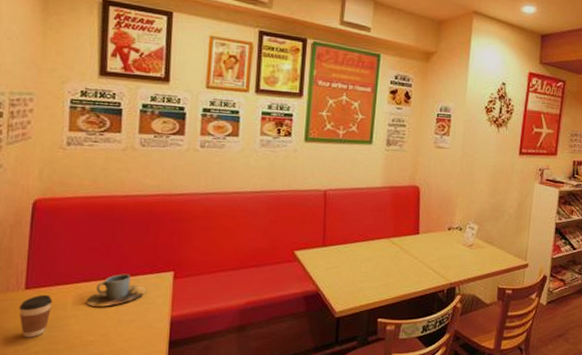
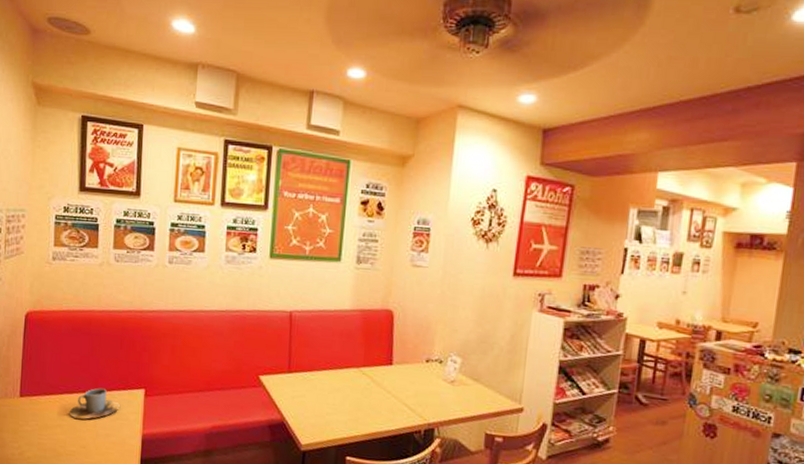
coffee cup: present [19,294,52,338] -> none [15,403,41,443]

